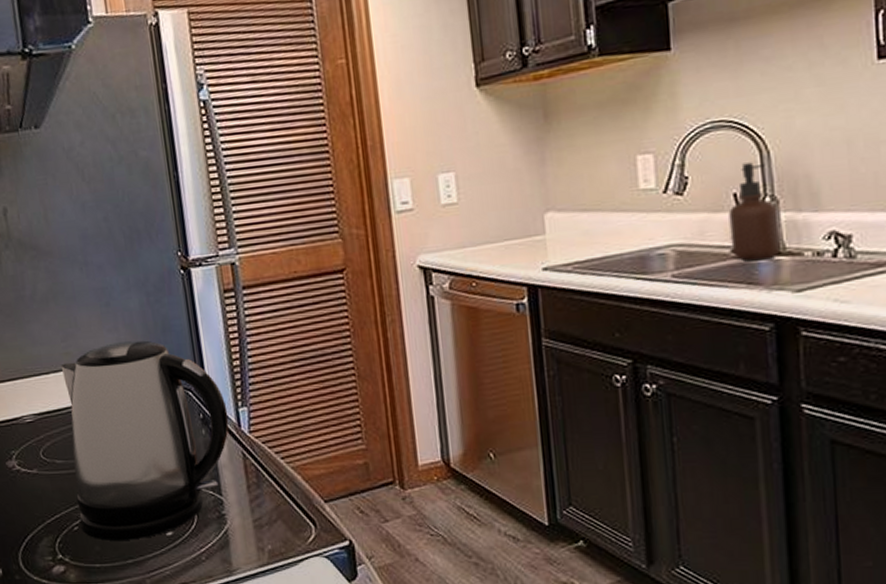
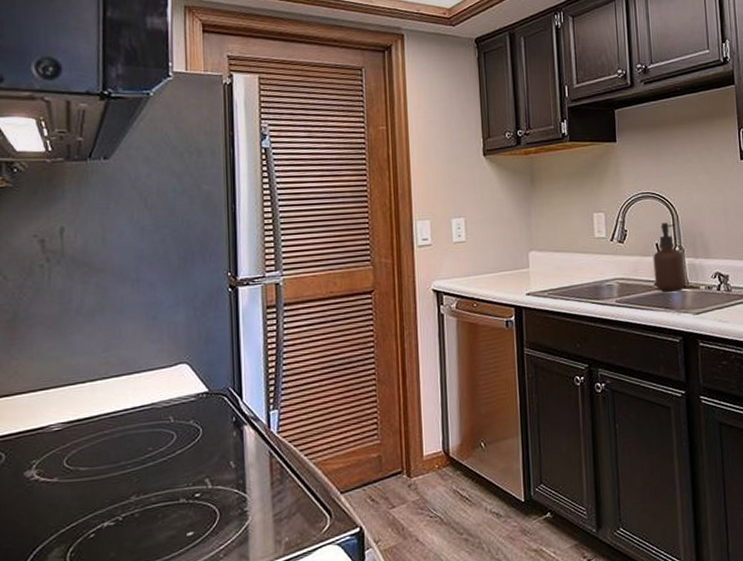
kettle: present [60,340,229,541] -> none [97,350,260,546]

